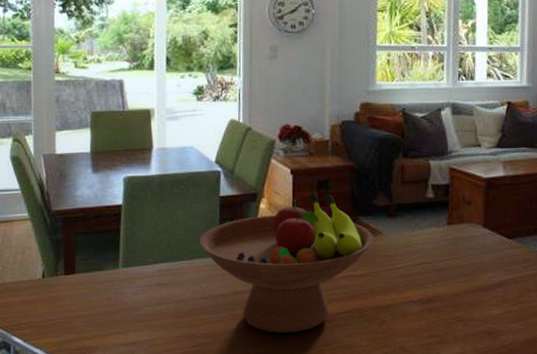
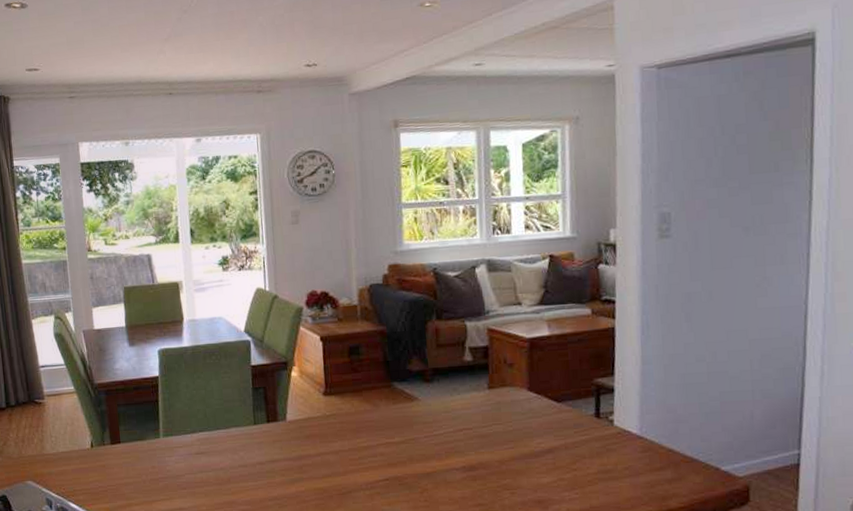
fruit bowl: present [200,192,373,333] -> none [234,359,410,501]

